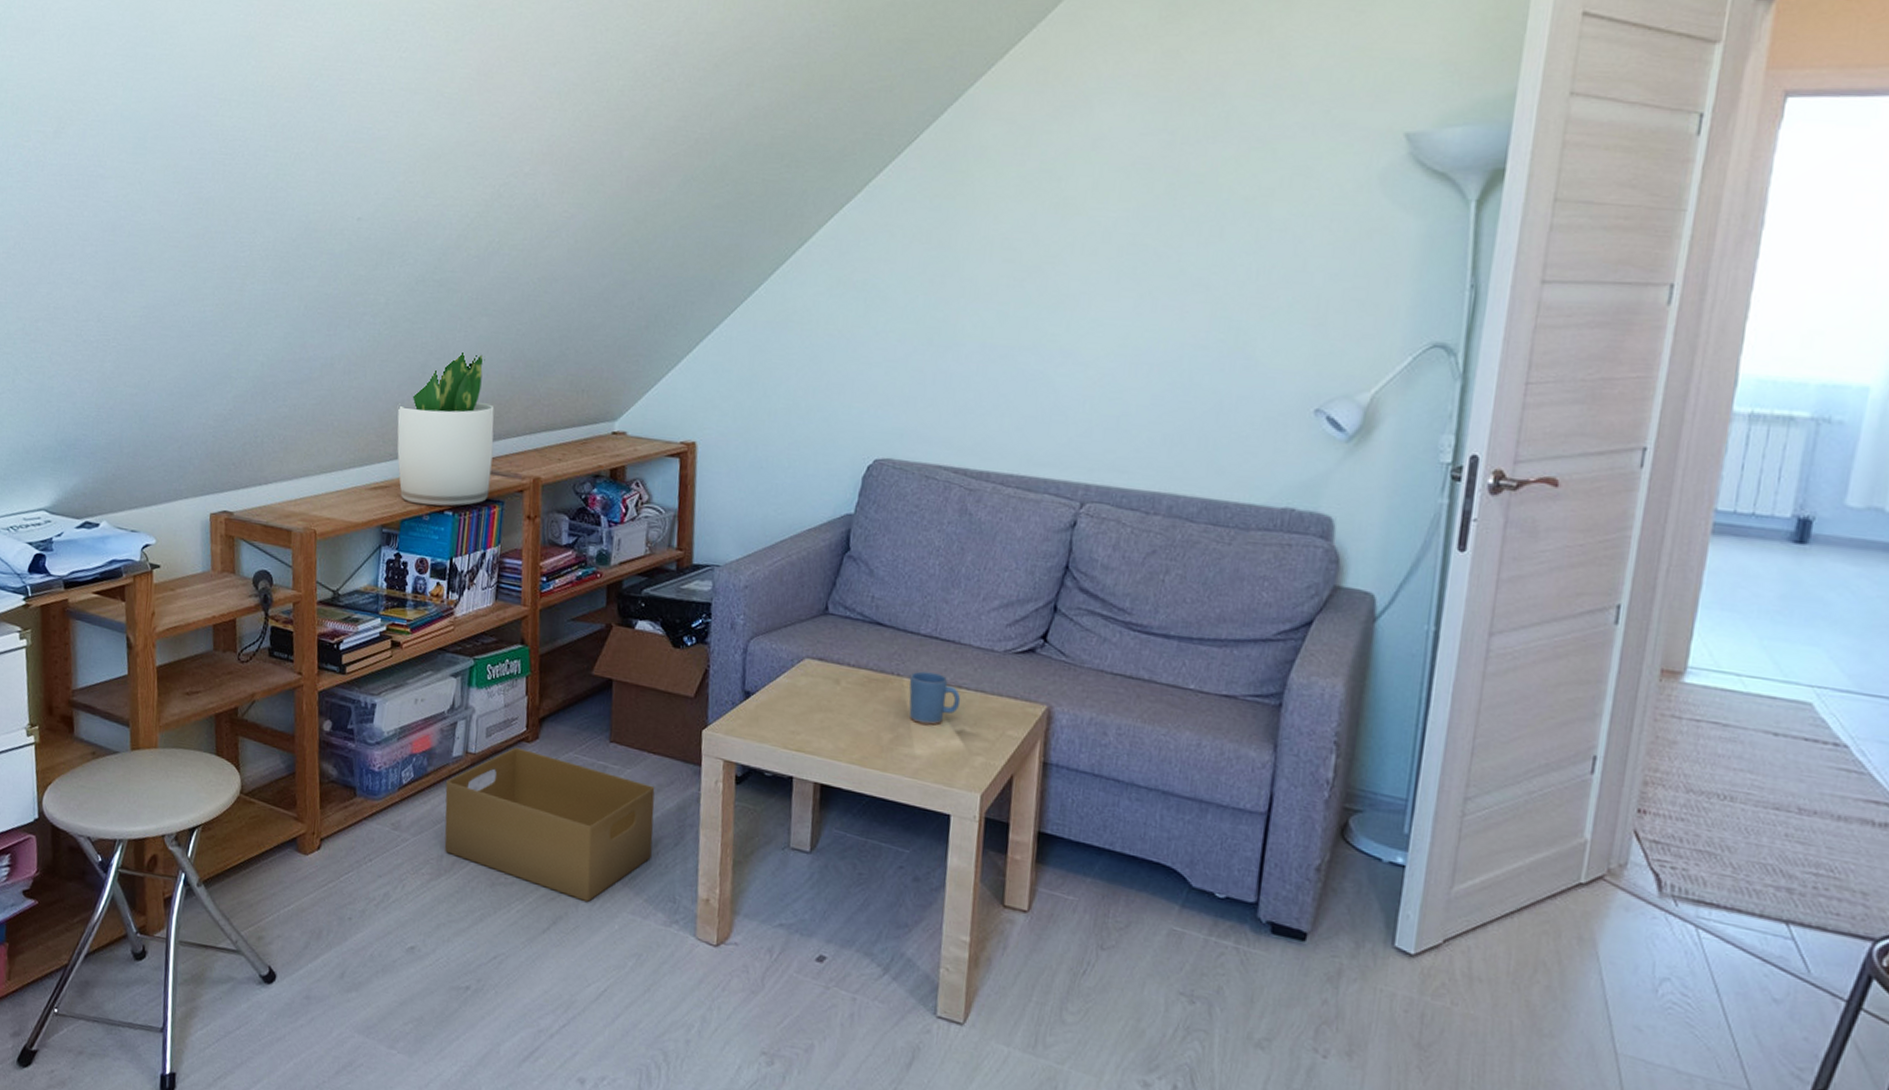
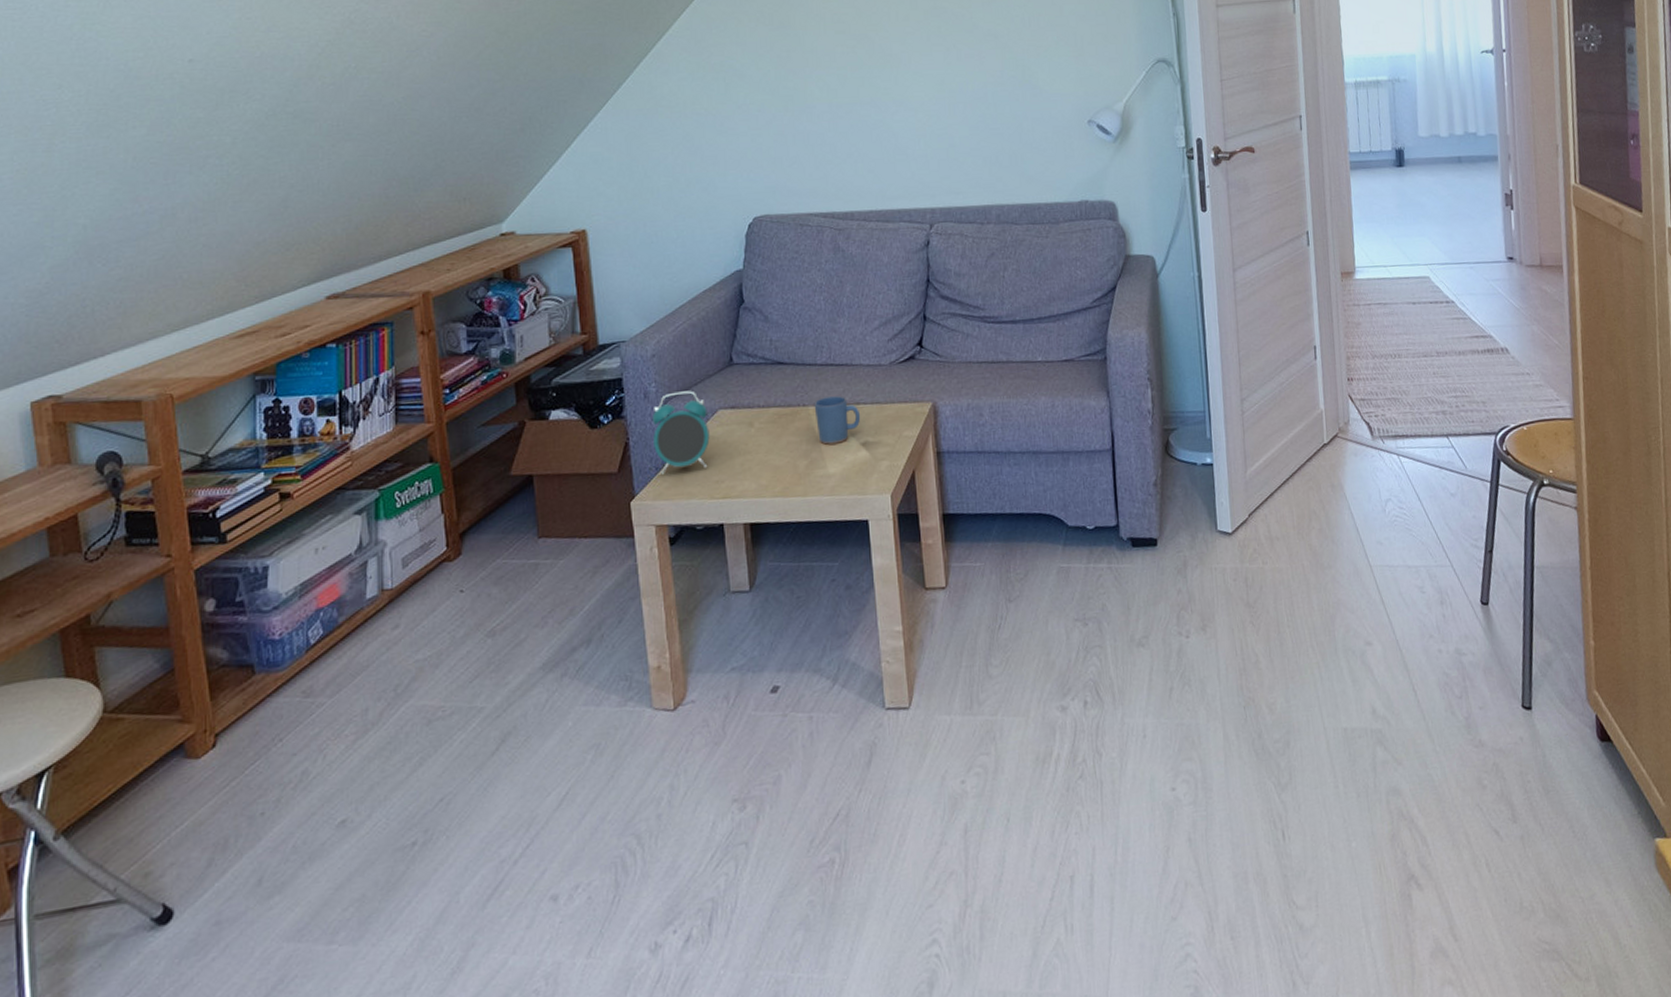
planter: present [397,353,495,507] -> none [258,179,375,344]
storage basket: present [444,747,655,902] -> none [362,569,596,709]
alarm clock: none [733,629,794,716] -> present [651,390,710,476]

